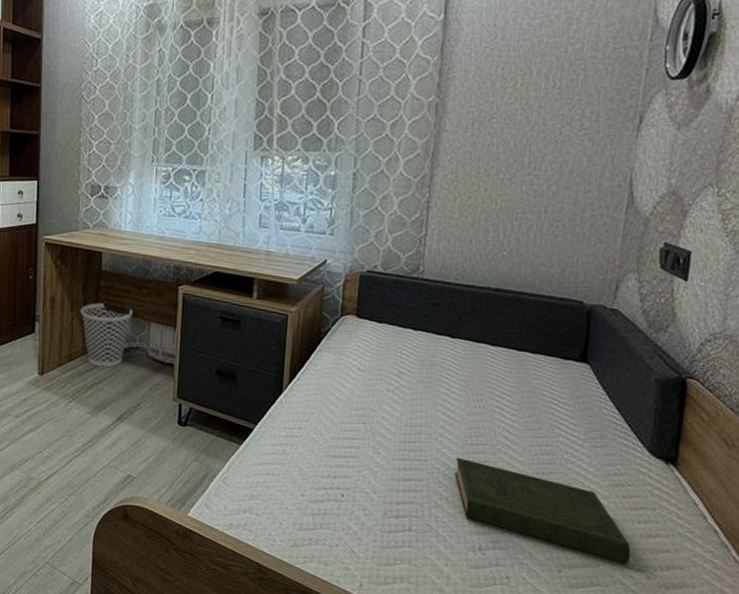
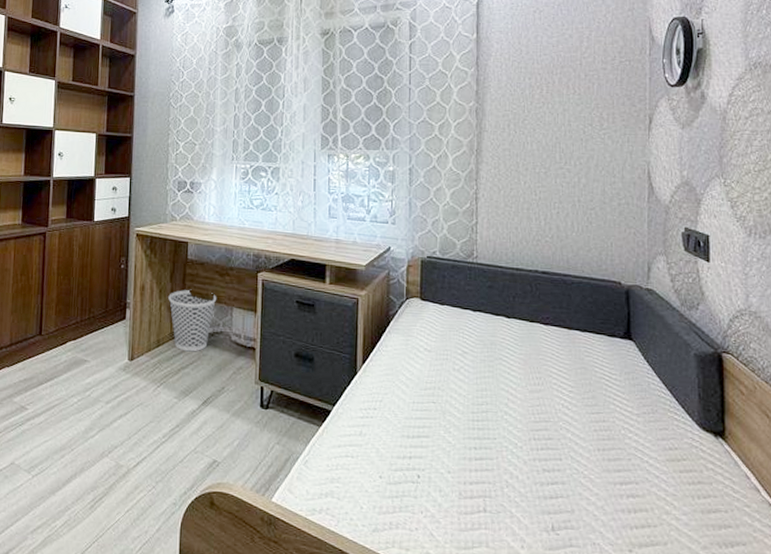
book: present [455,457,631,564] -> none [521,435,695,541]

